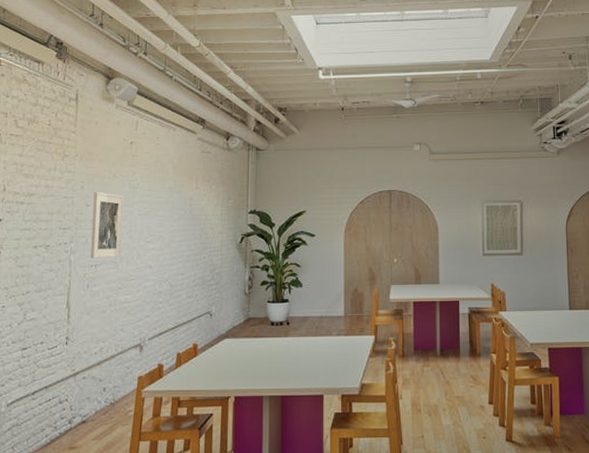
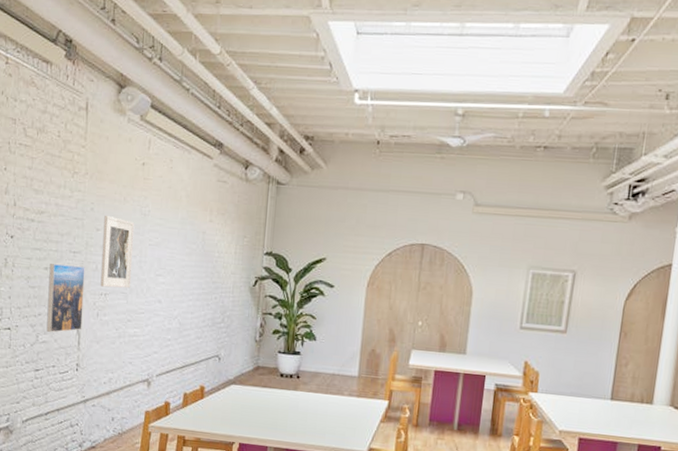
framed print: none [35,242,75,310] -> present [46,264,85,333]

